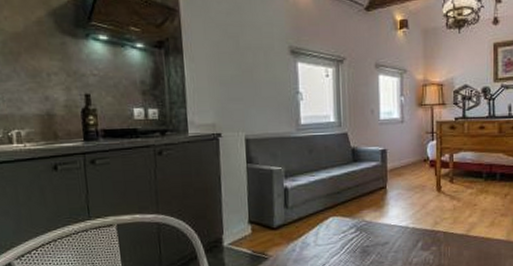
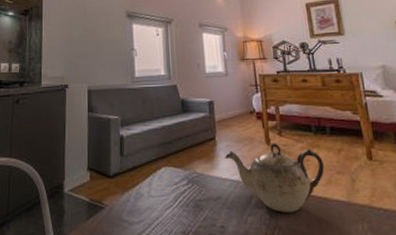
teapot: none [395,190,489,253] -> present [225,143,324,213]

